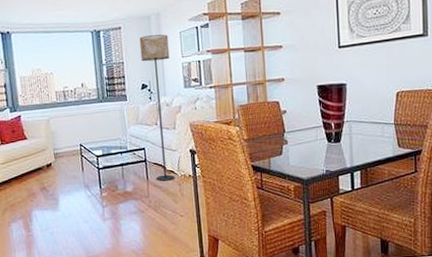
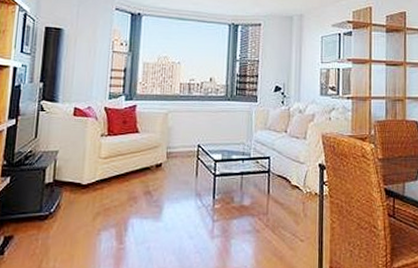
floor lamp: present [139,34,175,181] -> none [278,36,309,197]

